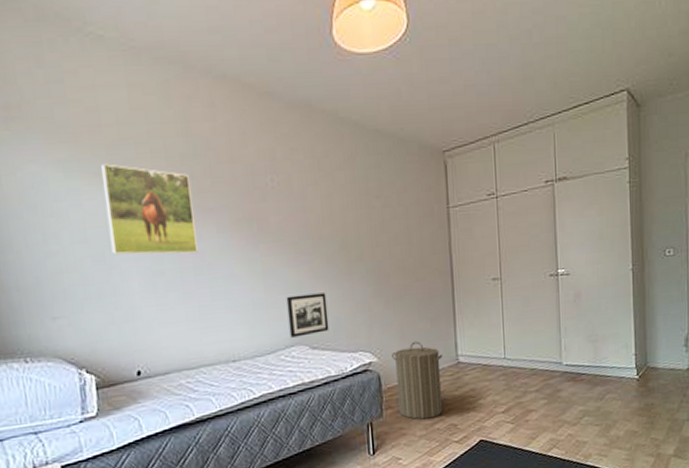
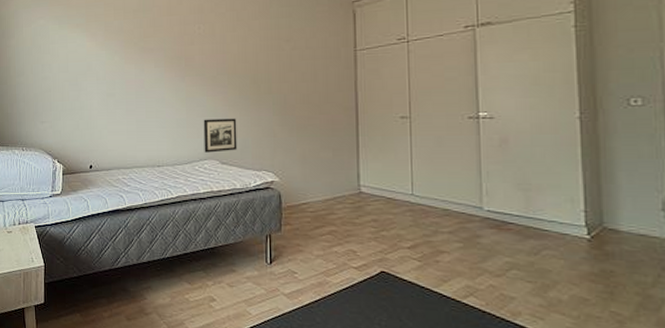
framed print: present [101,163,198,255] -> none [81,18,140,82]
laundry hamper: present [392,341,443,420] -> none [293,167,344,241]

